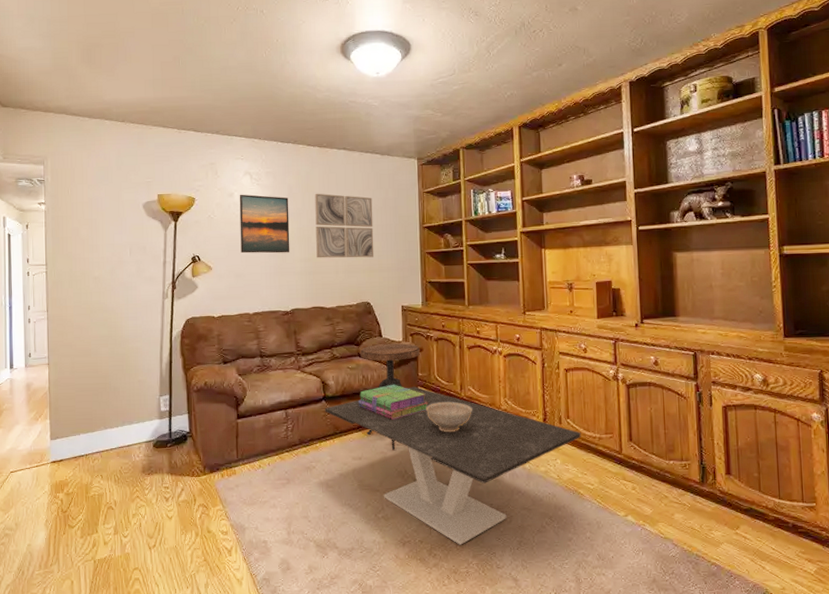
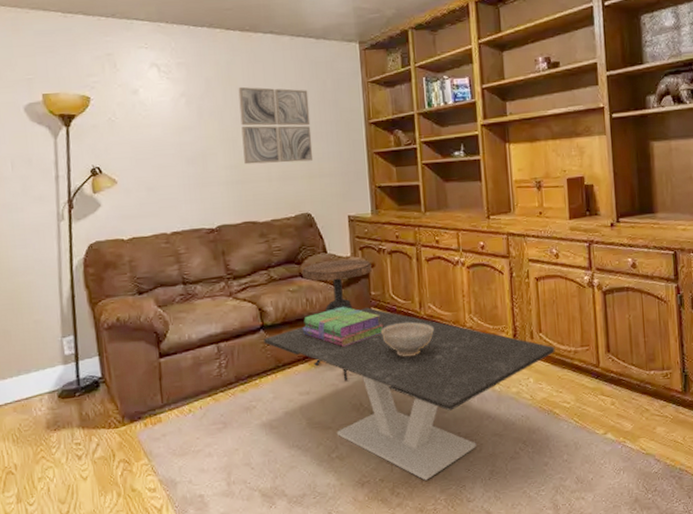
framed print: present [239,194,290,254] -> none [145,90,212,162]

